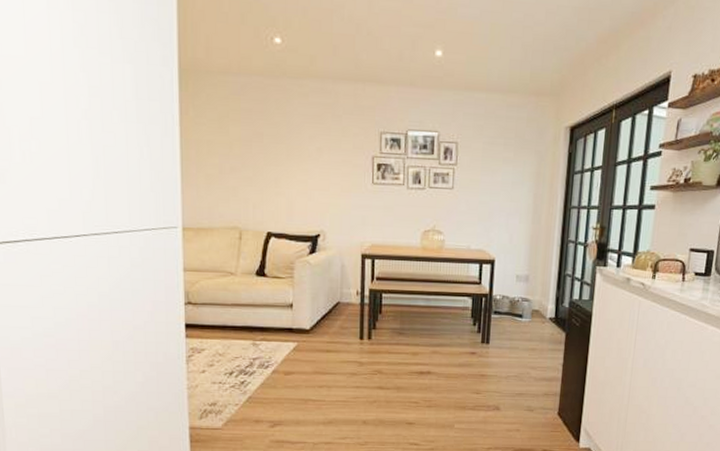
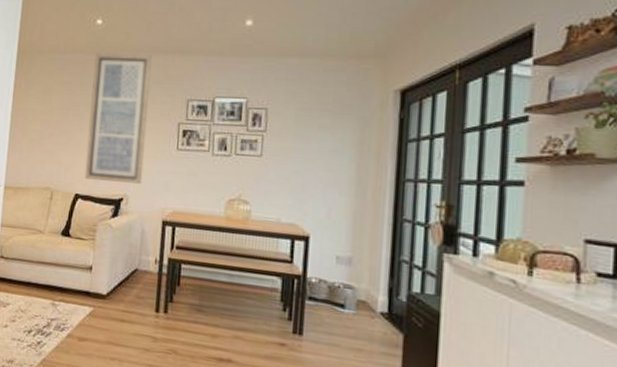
wall art: none [275,77,340,219] -> present [84,53,152,184]

